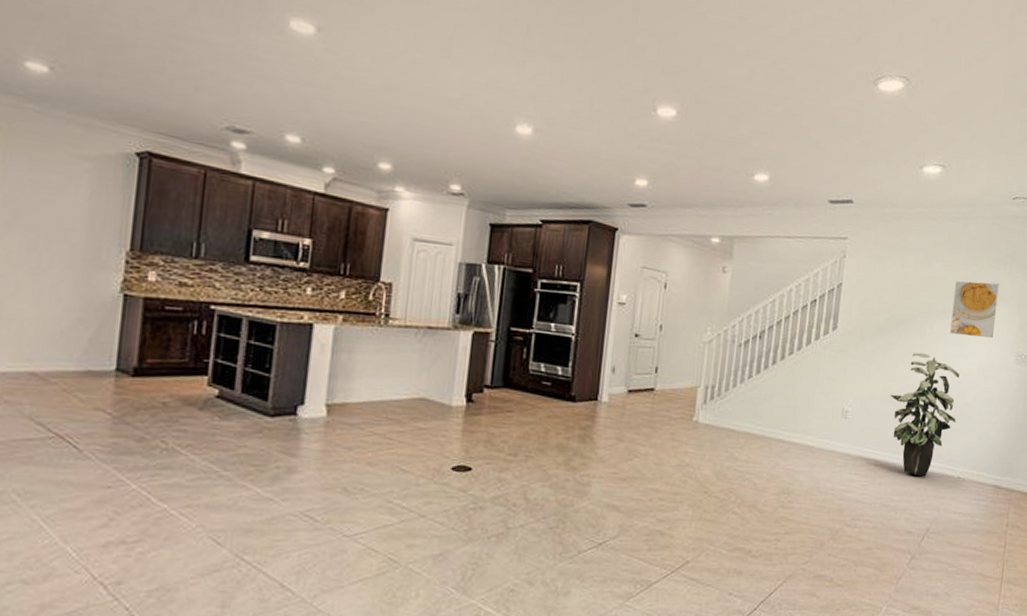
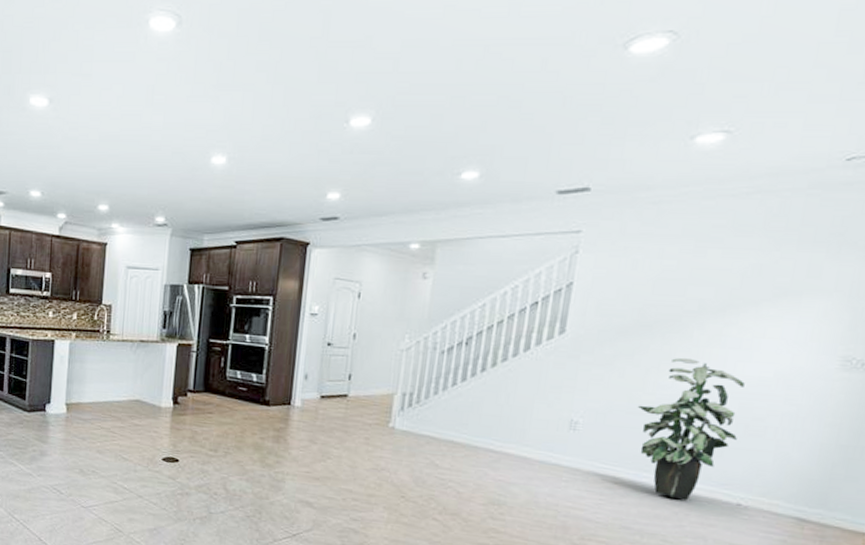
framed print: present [950,281,999,338] -> none [731,270,817,339]

